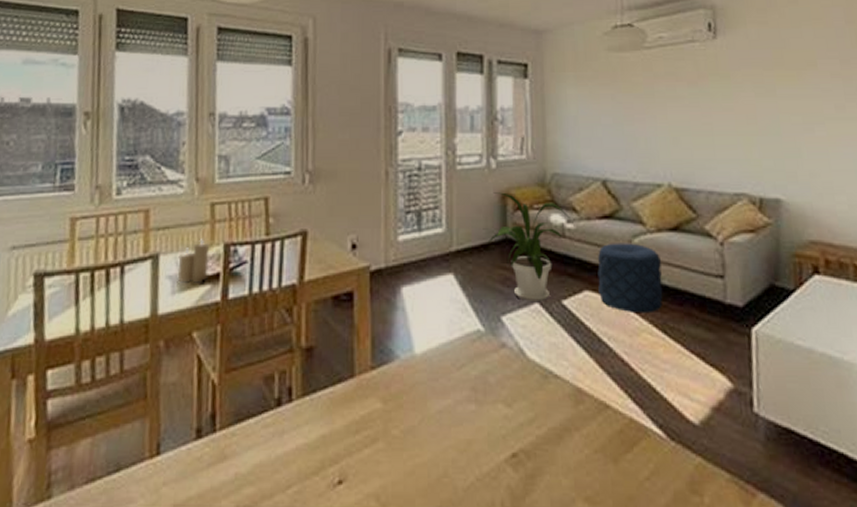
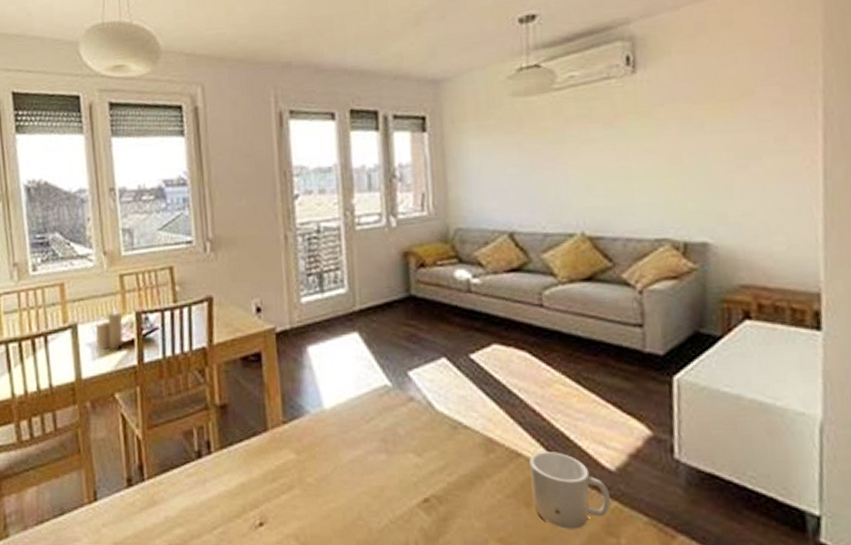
house plant: present [489,192,570,301] -> none [392,250,476,356]
pouf: present [597,243,663,314] -> none [506,295,577,365]
mug: none [617,404,696,487] -> present [530,452,612,529]

